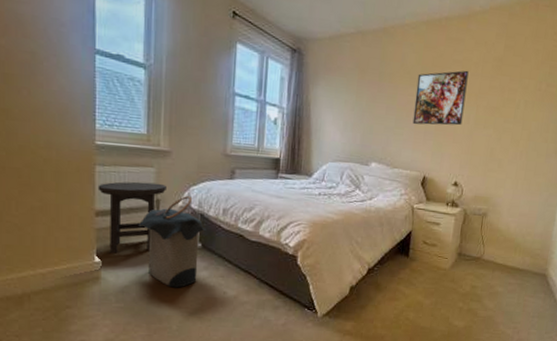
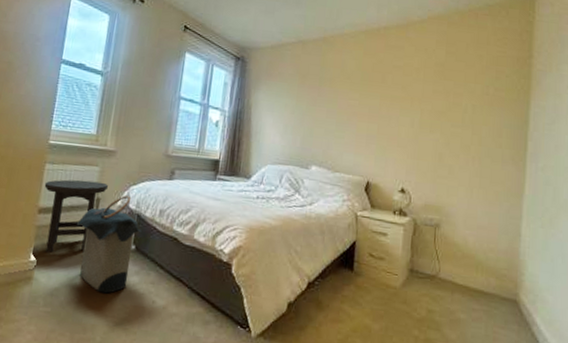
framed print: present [412,70,469,126] -> none [354,75,410,130]

